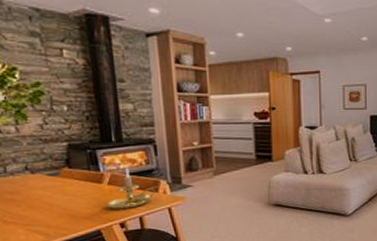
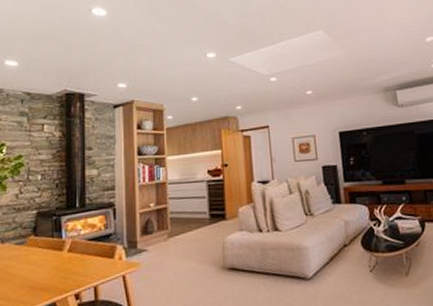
candle holder: present [106,167,158,210] -> none [65,233,114,280]

